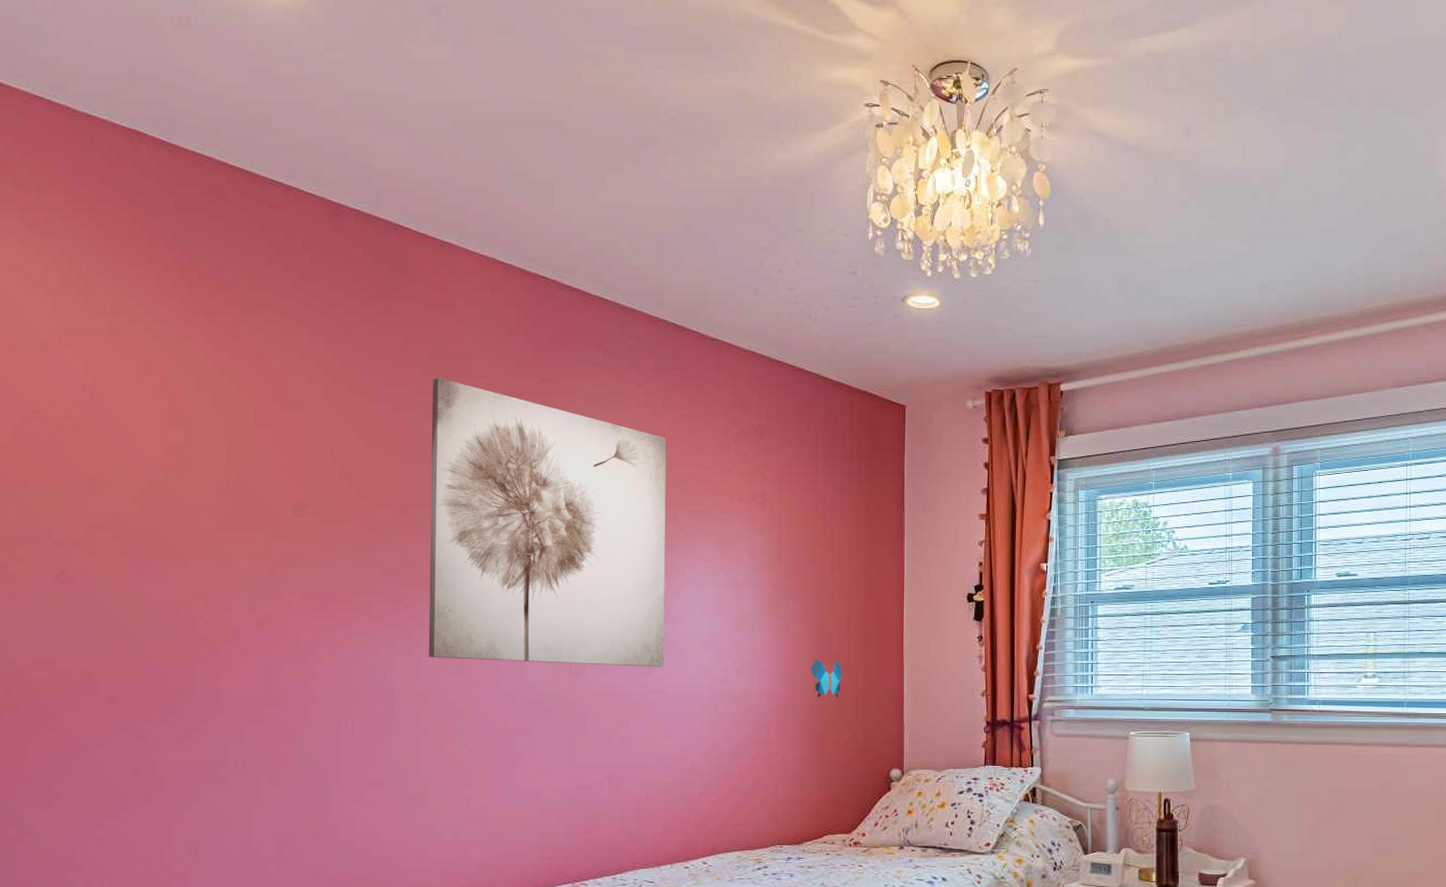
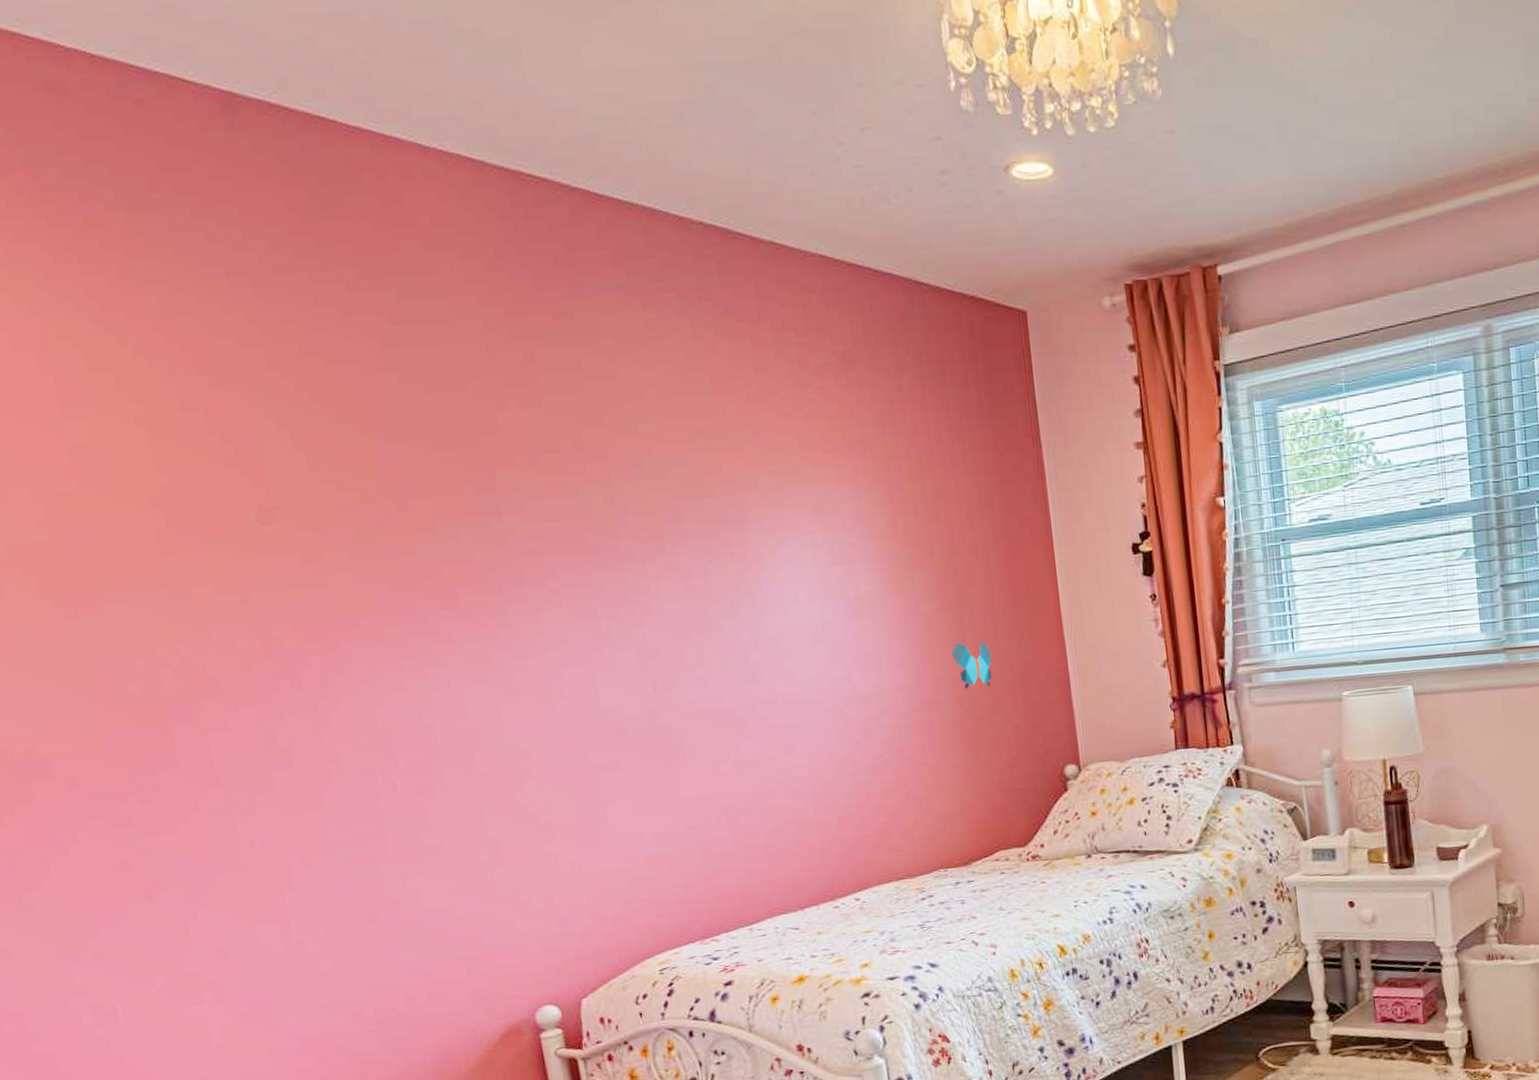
wall art: present [428,377,667,667] -> none [407,323,770,688]

